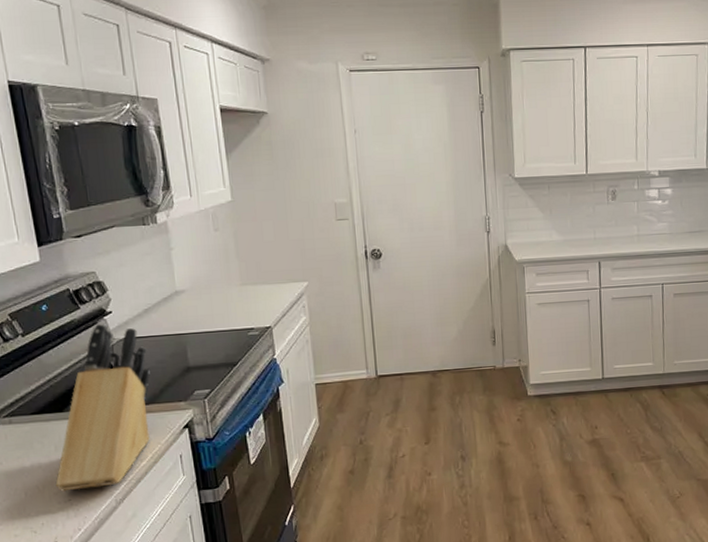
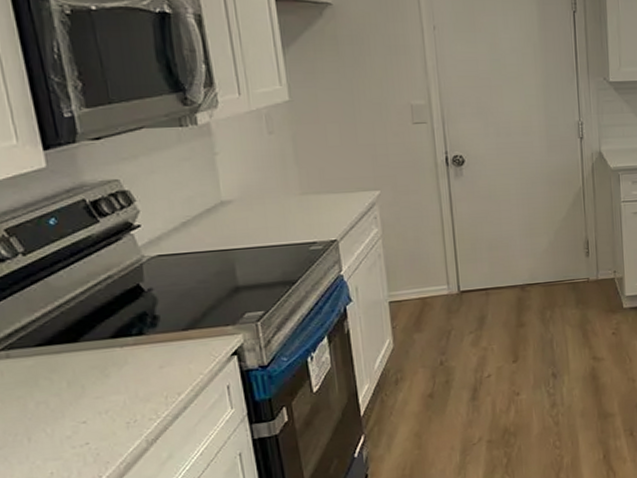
knife block: present [55,323,151,492] -> none [68,238,191,435]

